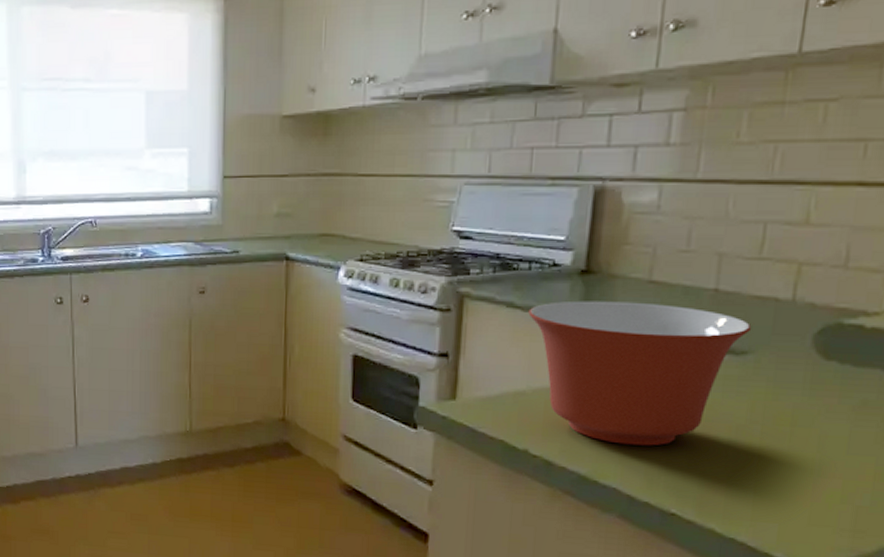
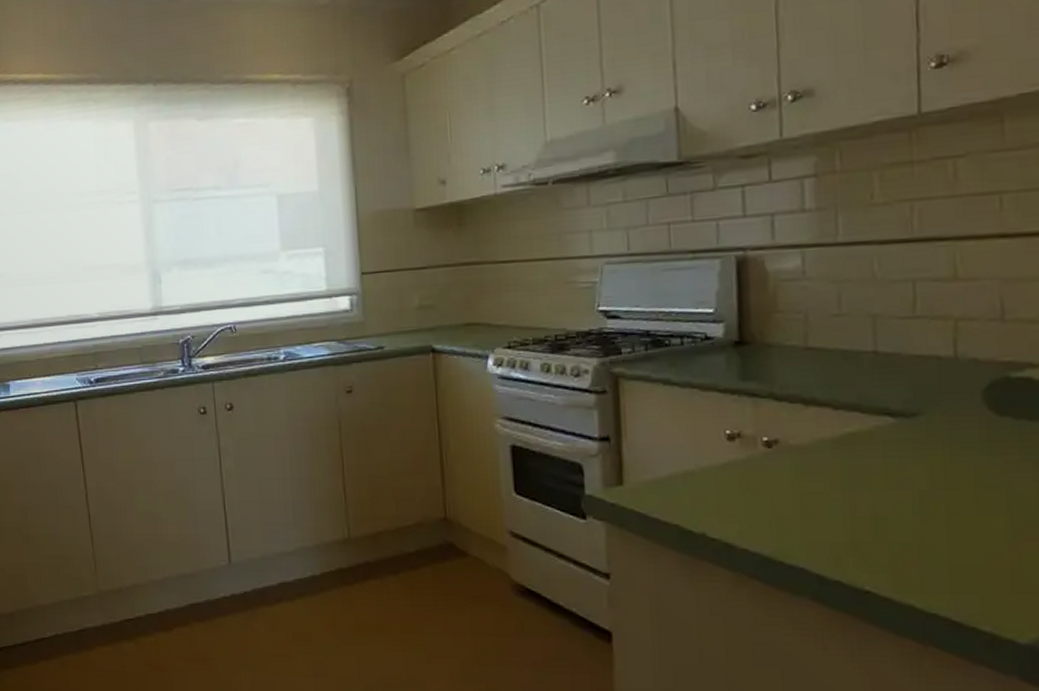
mixing bowl: present [528,300,752,446] -> none [686,370,918,520]

